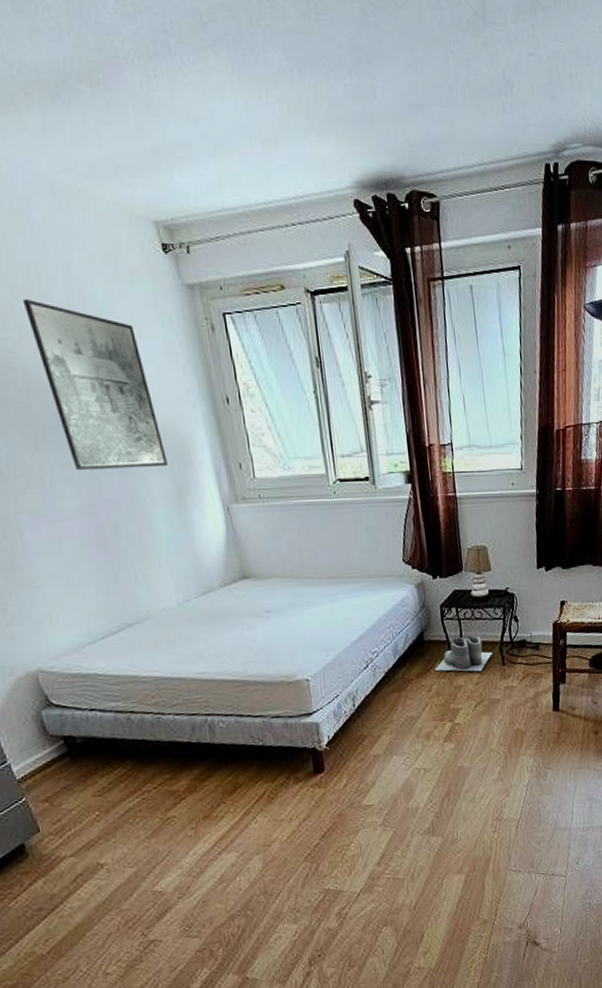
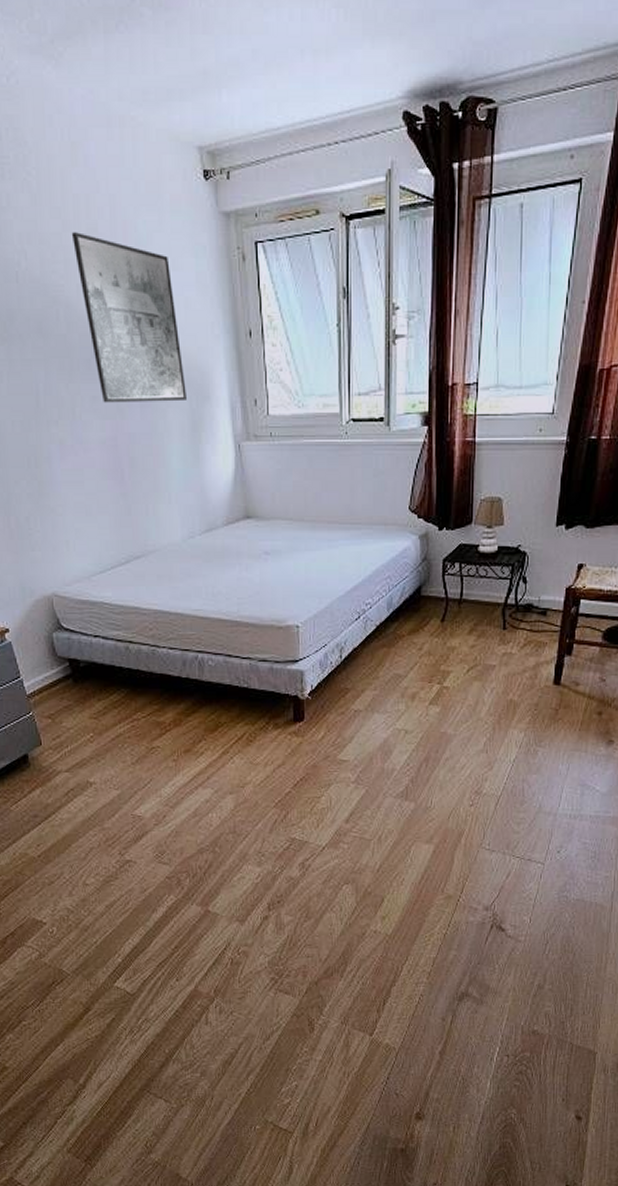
boots: present [435,633,492,672] -> none [429,591,493,634]

